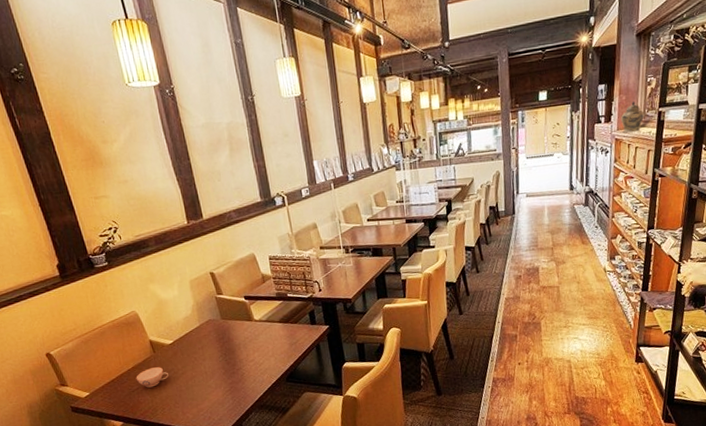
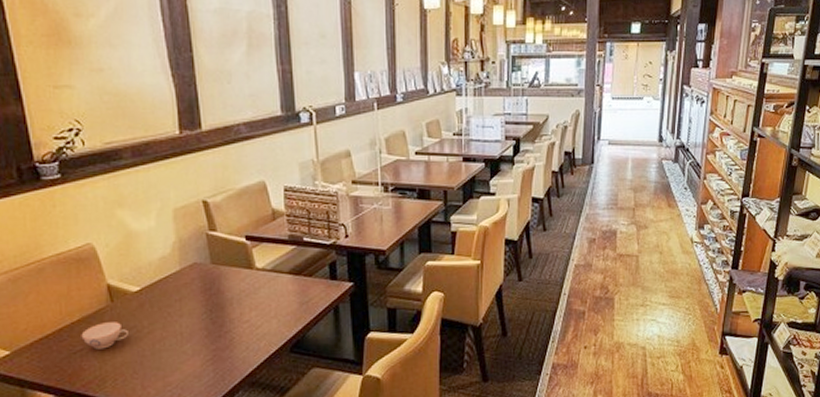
ginger jar: present [620,100,645,134] -> none [720,47,747,83]

